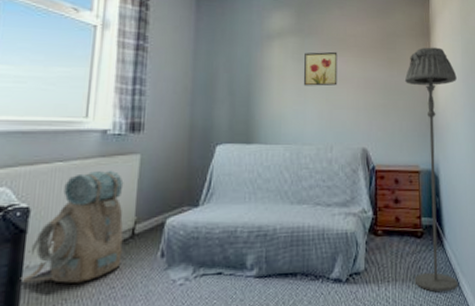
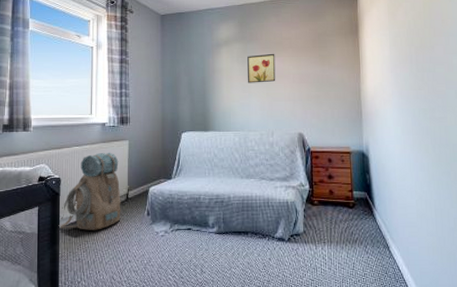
floor lamp: present [404,47,458,293] -> none [335,43,388,254]

